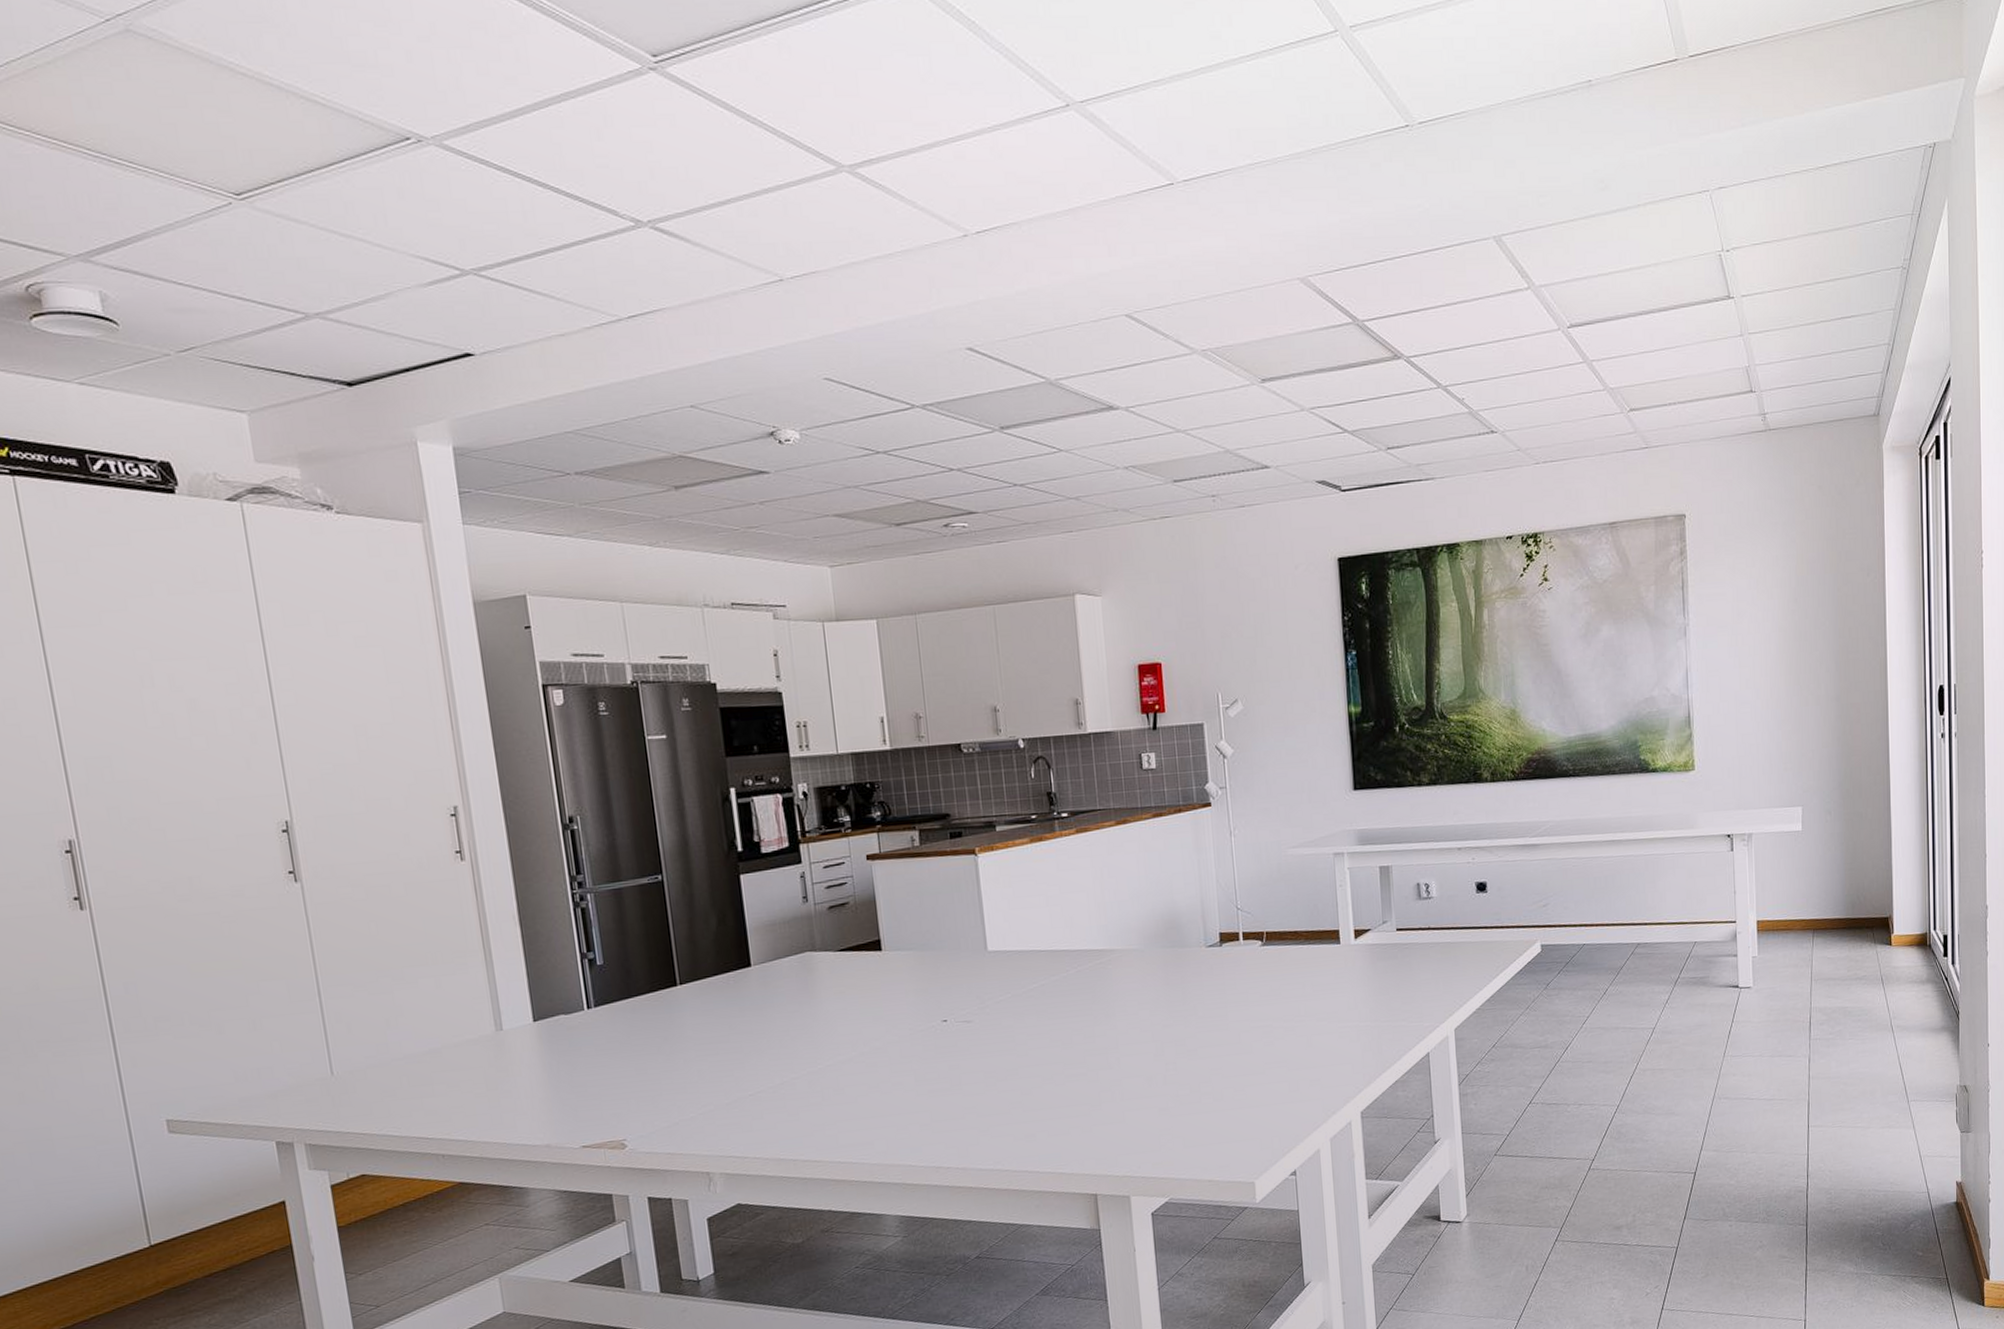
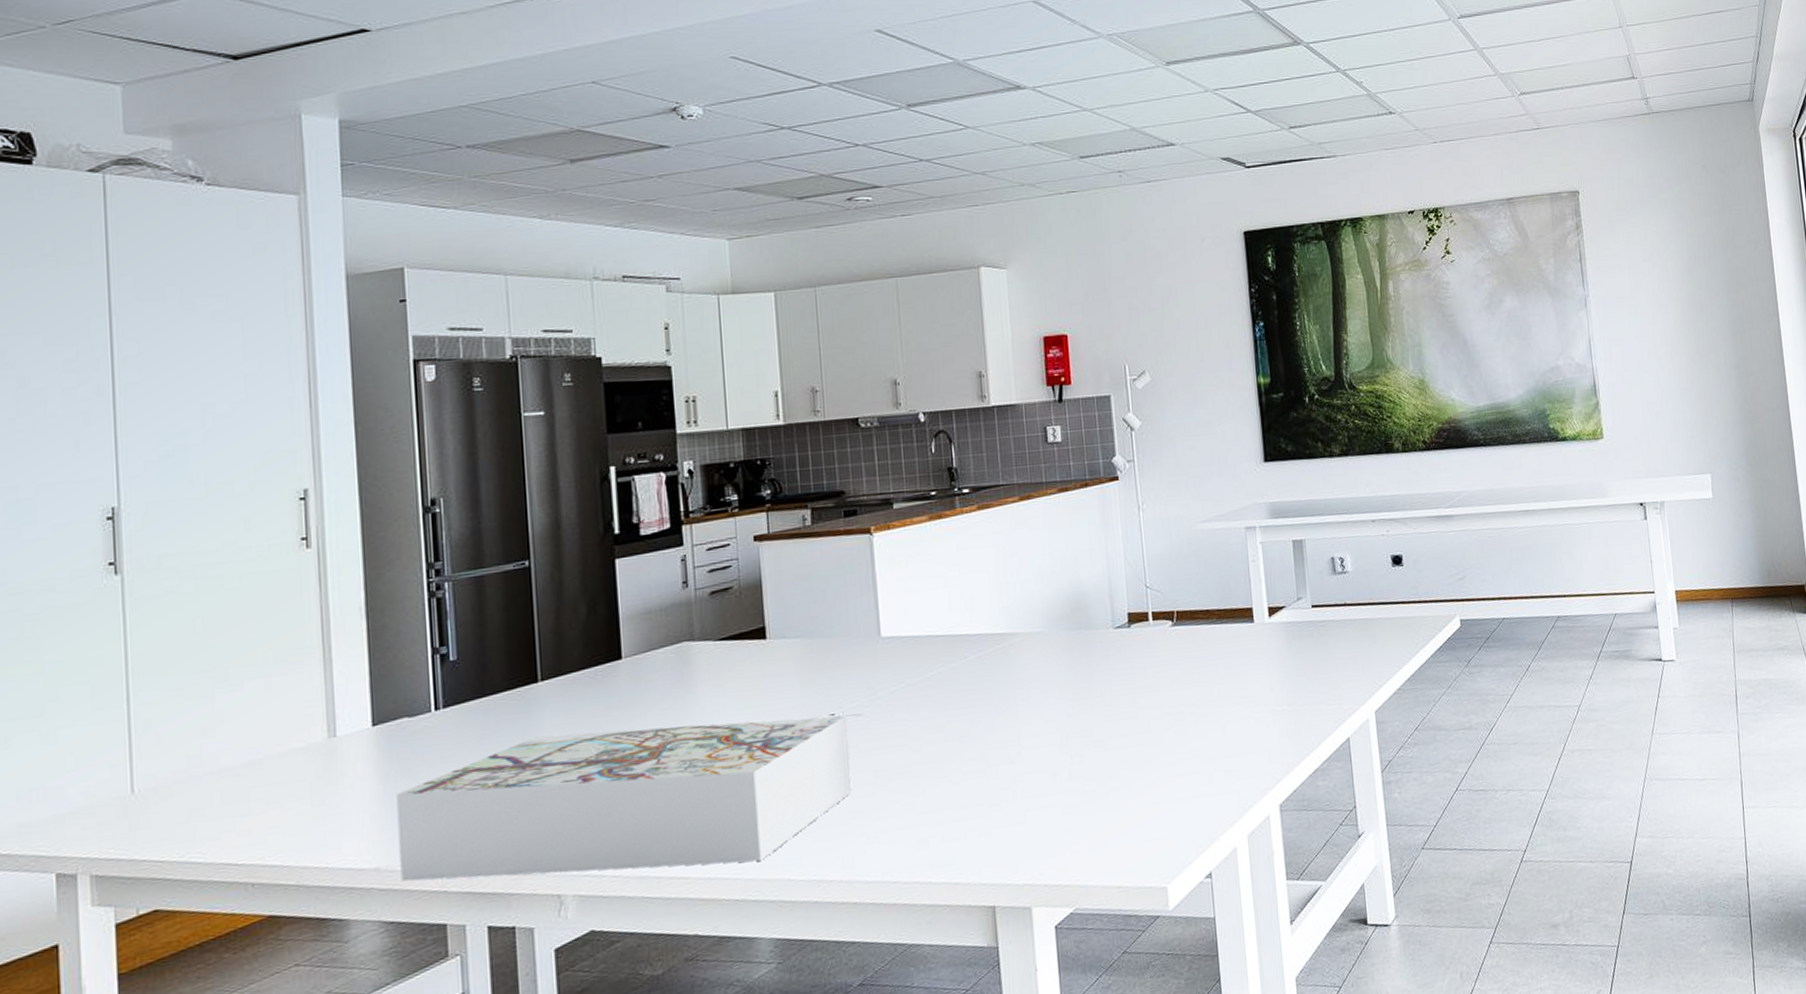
board game: none [559,1021,965,1157] -> present [396,715,852,882]

